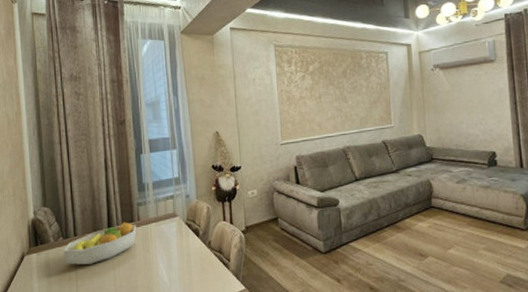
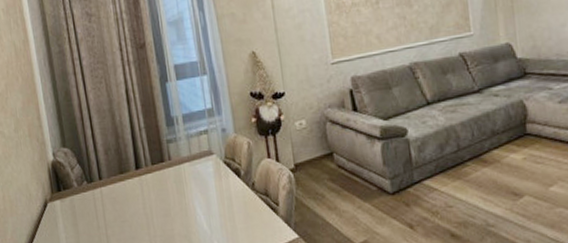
fruit bowl: present [63,222,137,265] -> none [88,162,168,212]

